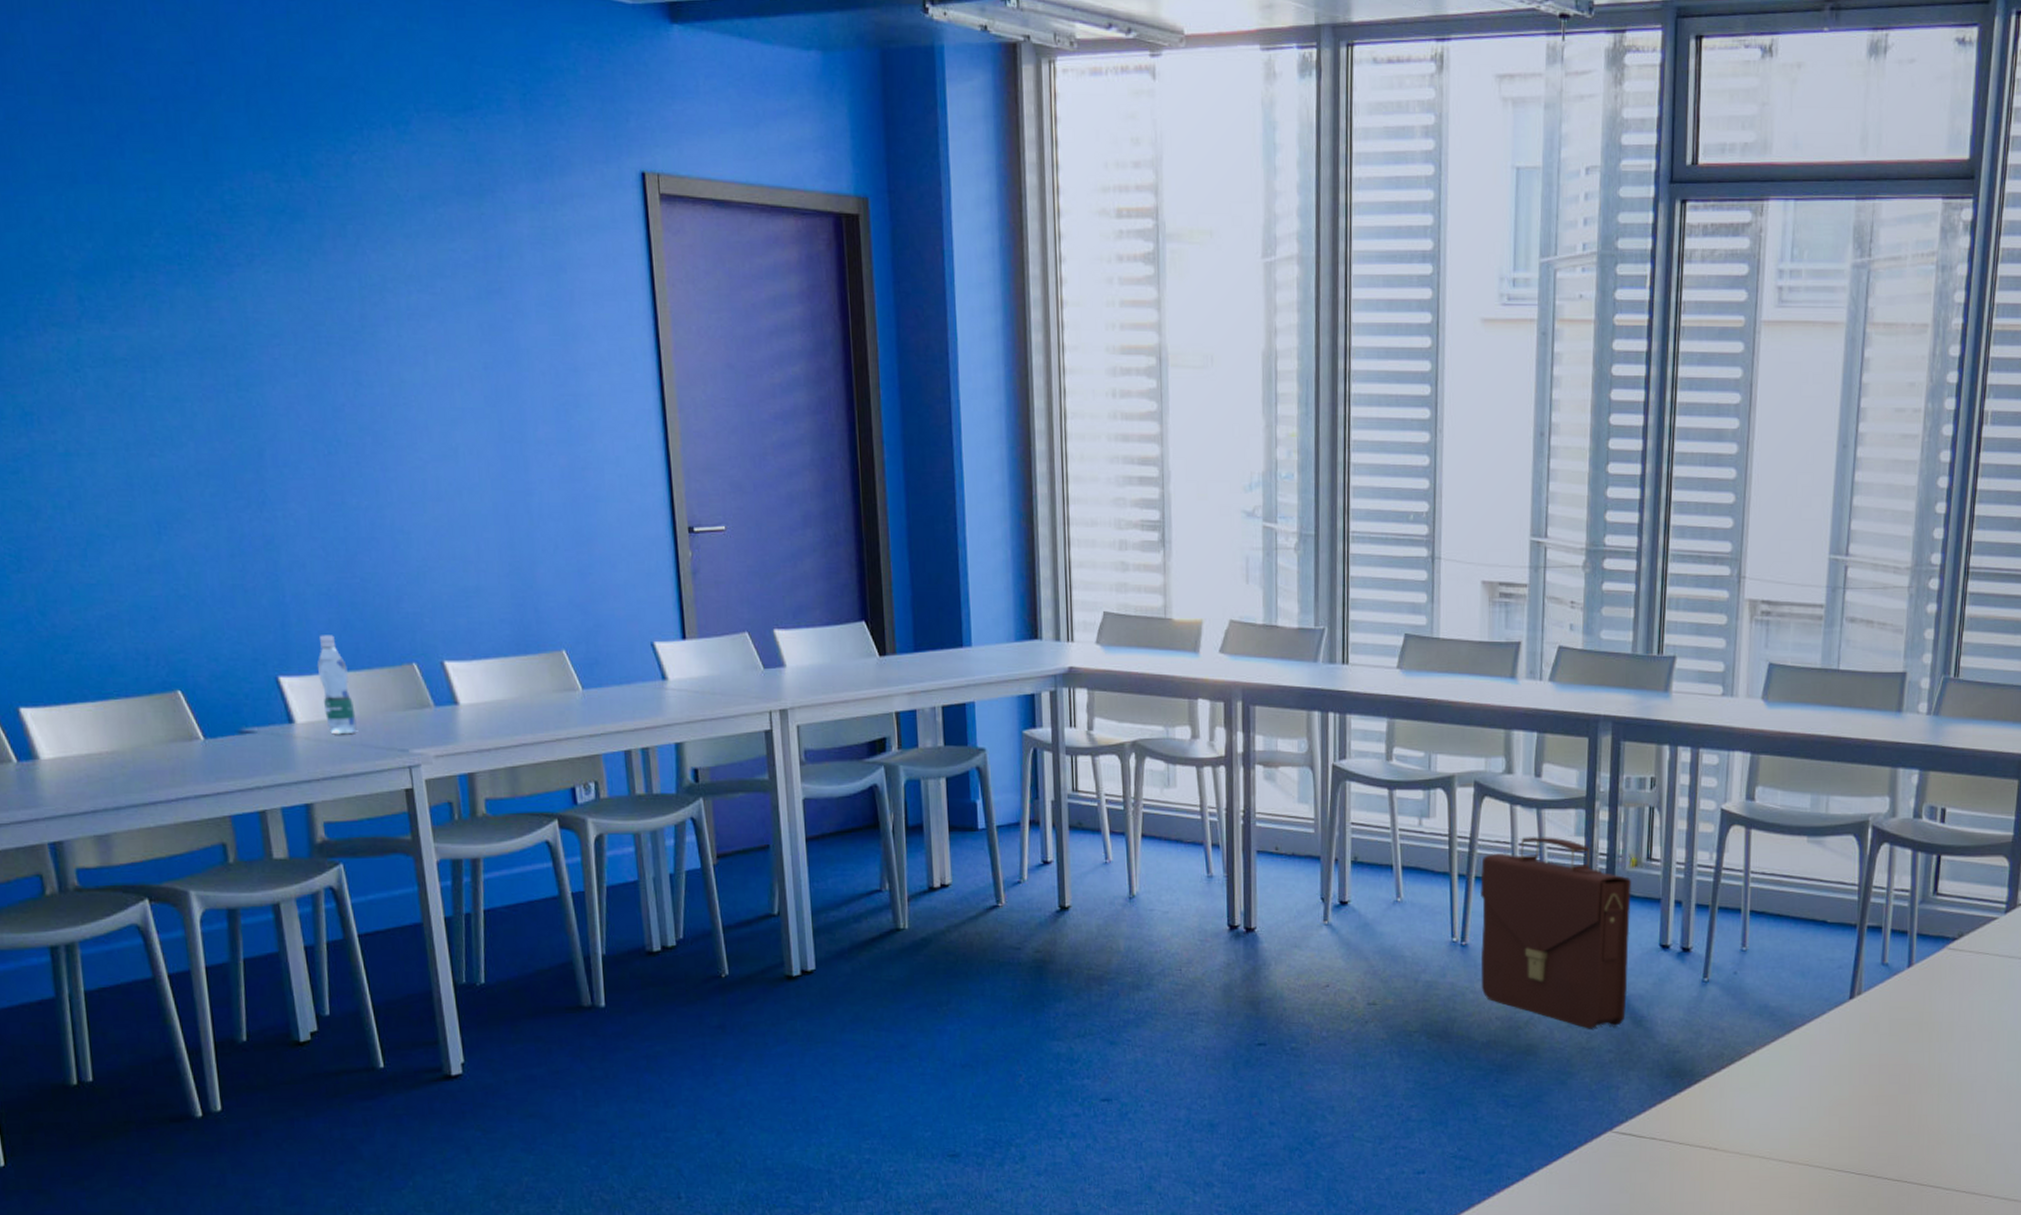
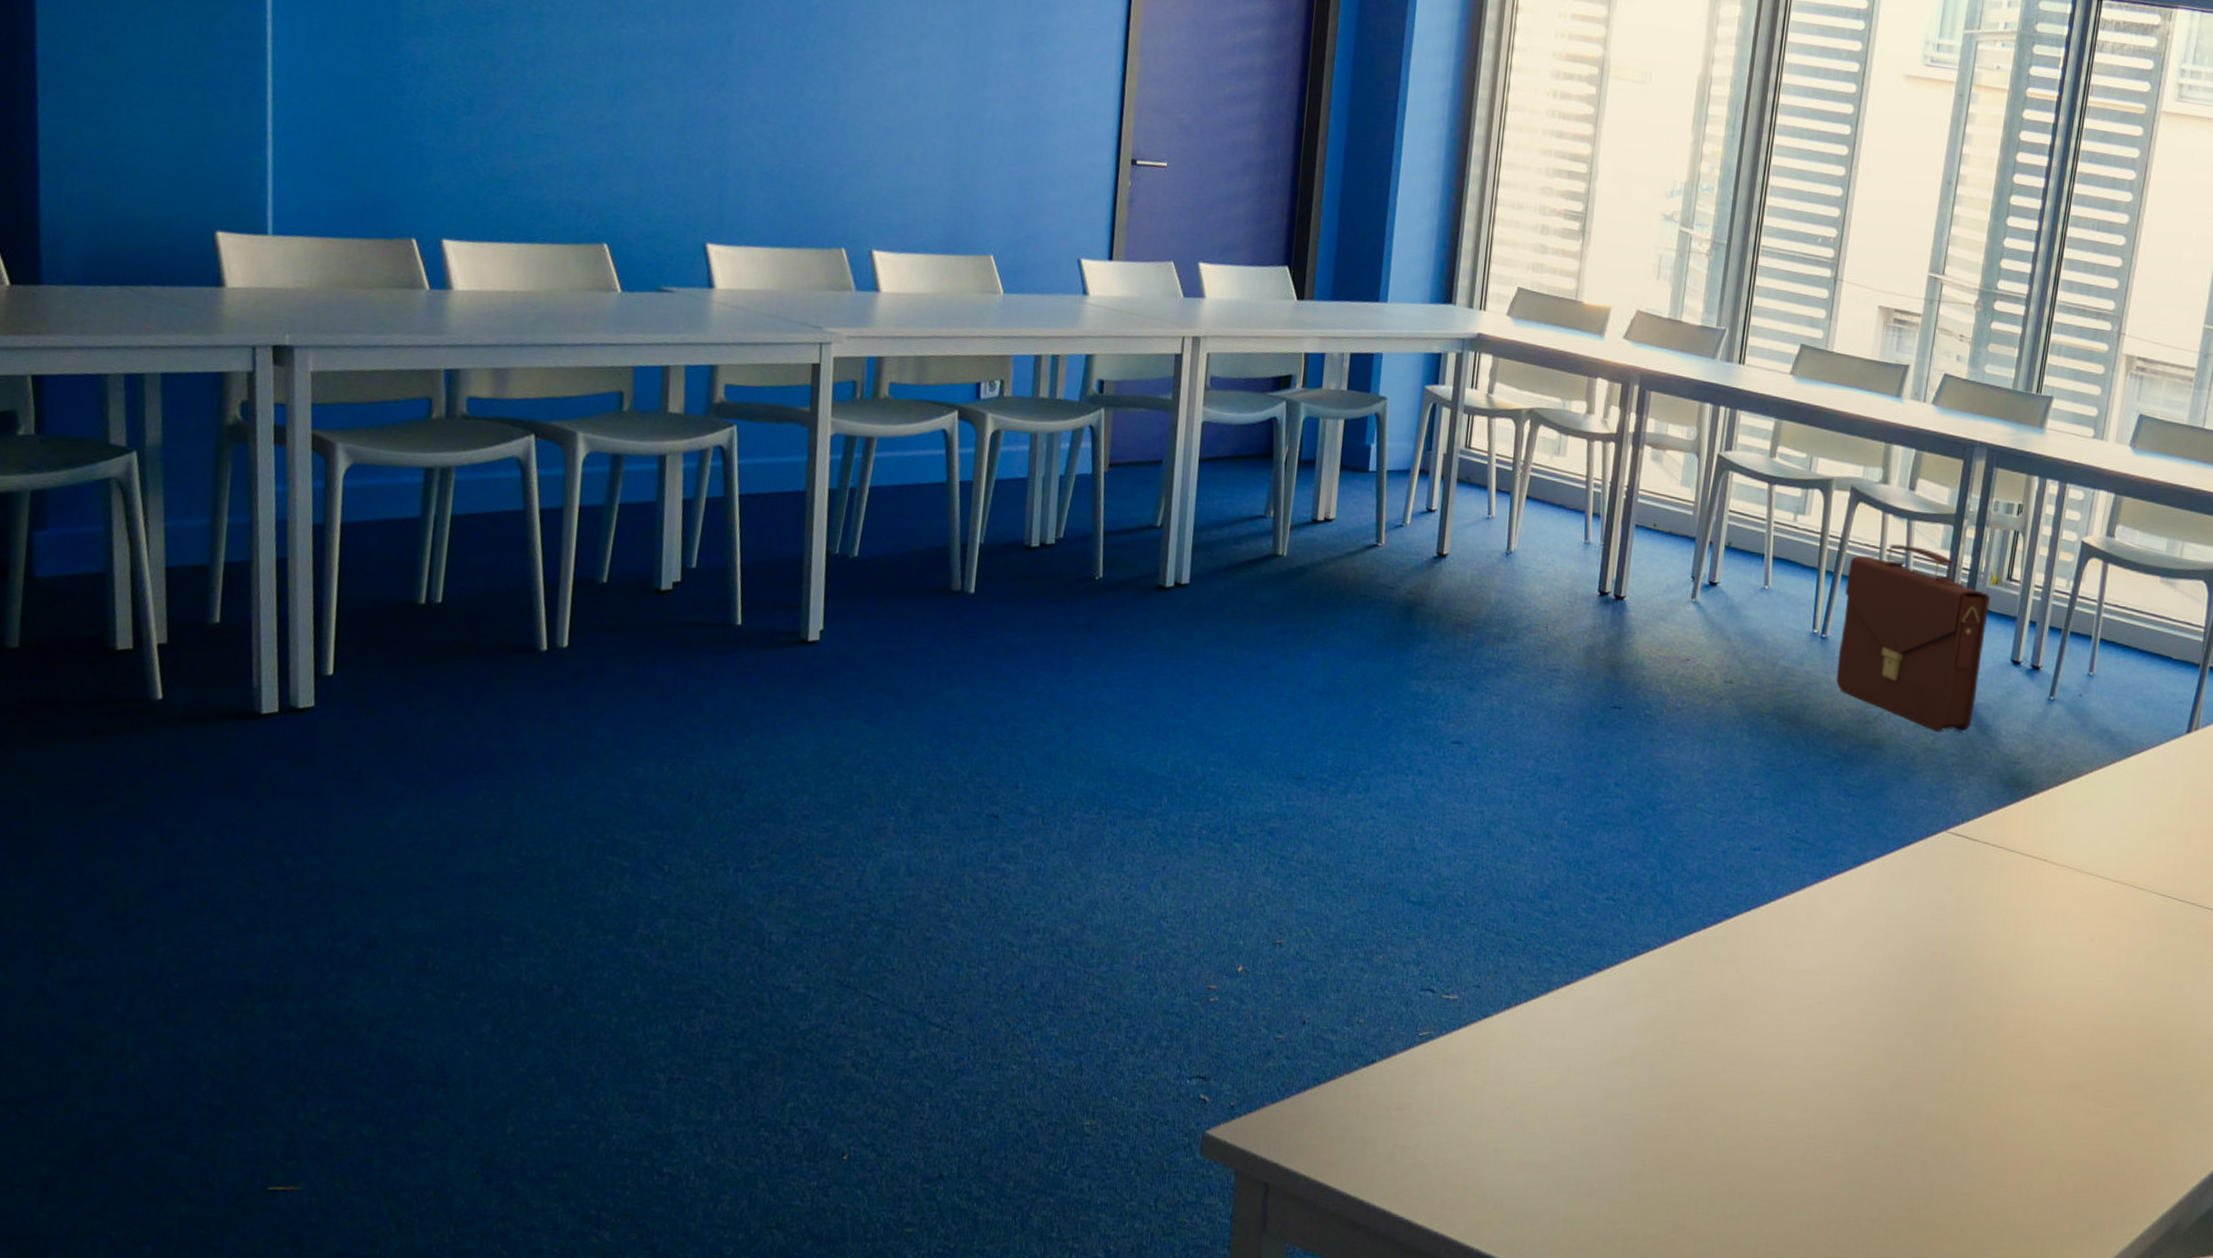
bottle: present [316,635,357,735] -> none [746,210,777,306]

